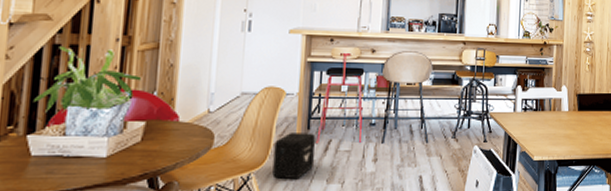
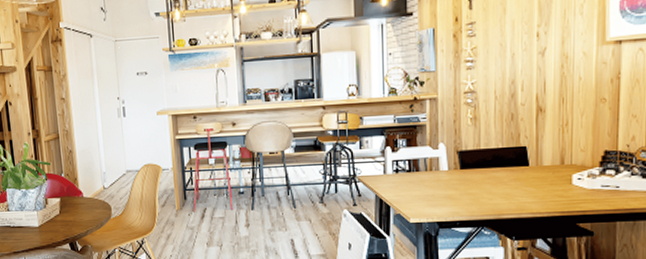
air purifier: present [272,133,316,180] -> none [159,202,195,243]

